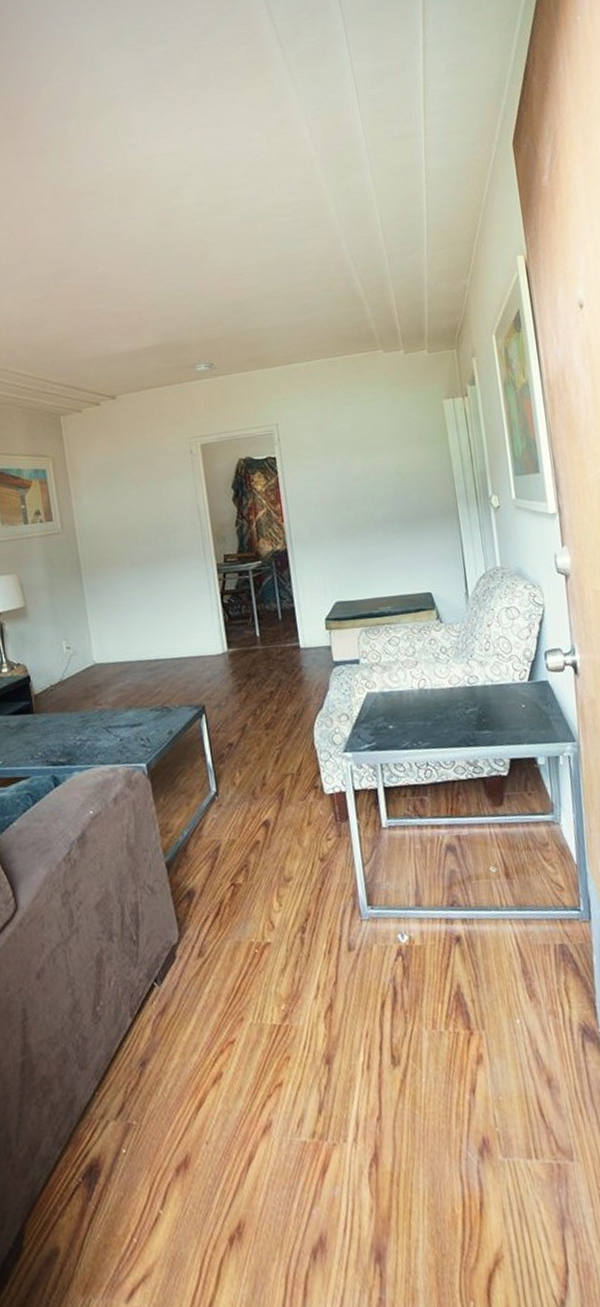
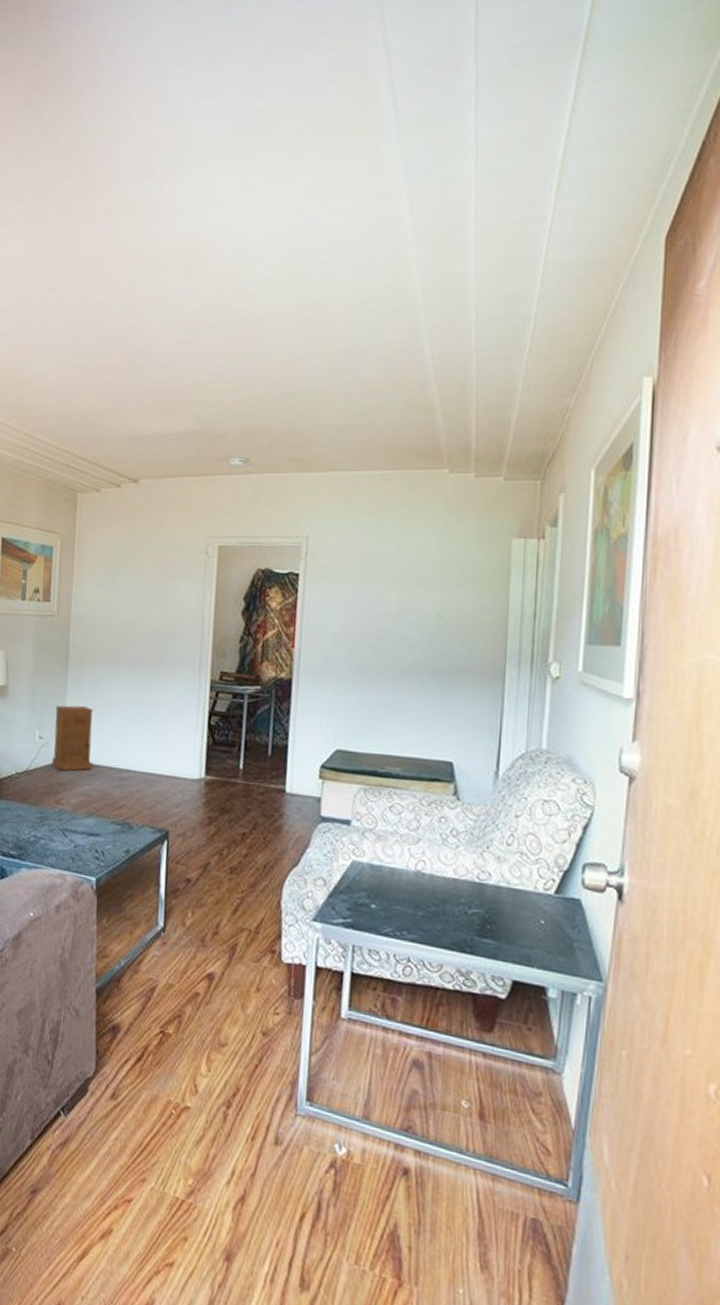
nightstand: none [77,610,123,675] -> present [52,705,94,771]

